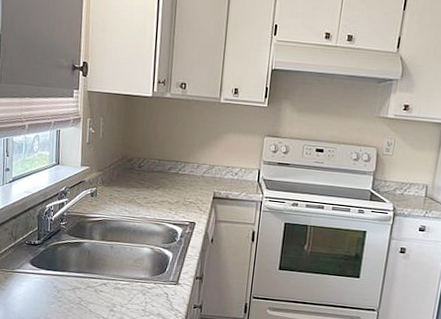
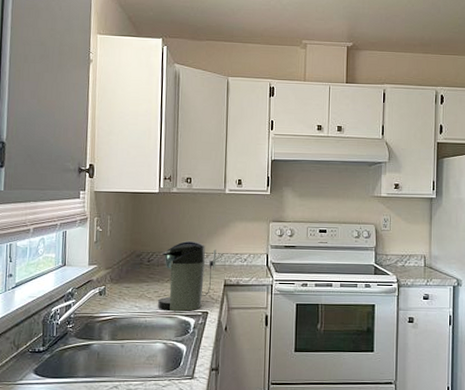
coffee maker: none [146,149,208,220] -> present [157,240,217,311]

